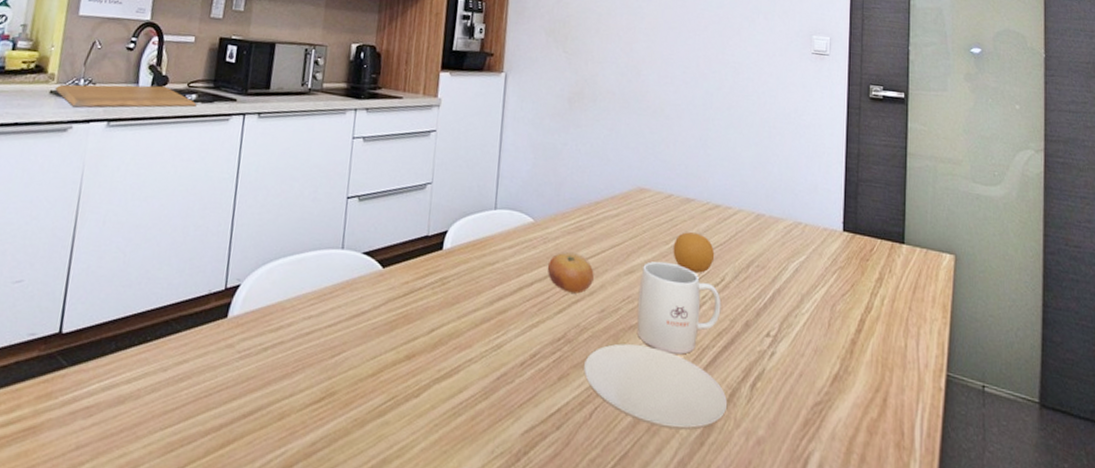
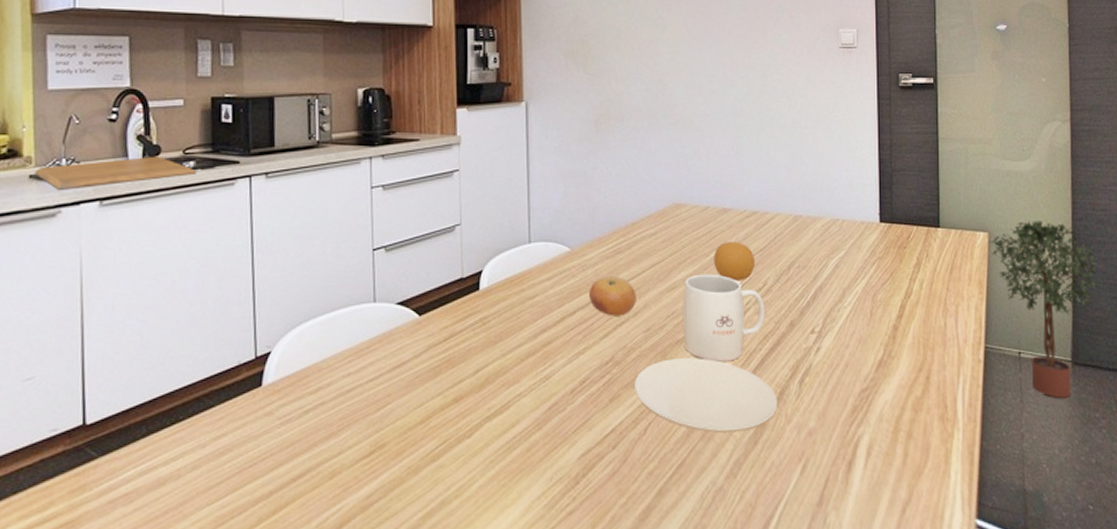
potted tree: none [957,248,1075,443] -> present [990,219,1103,399]

